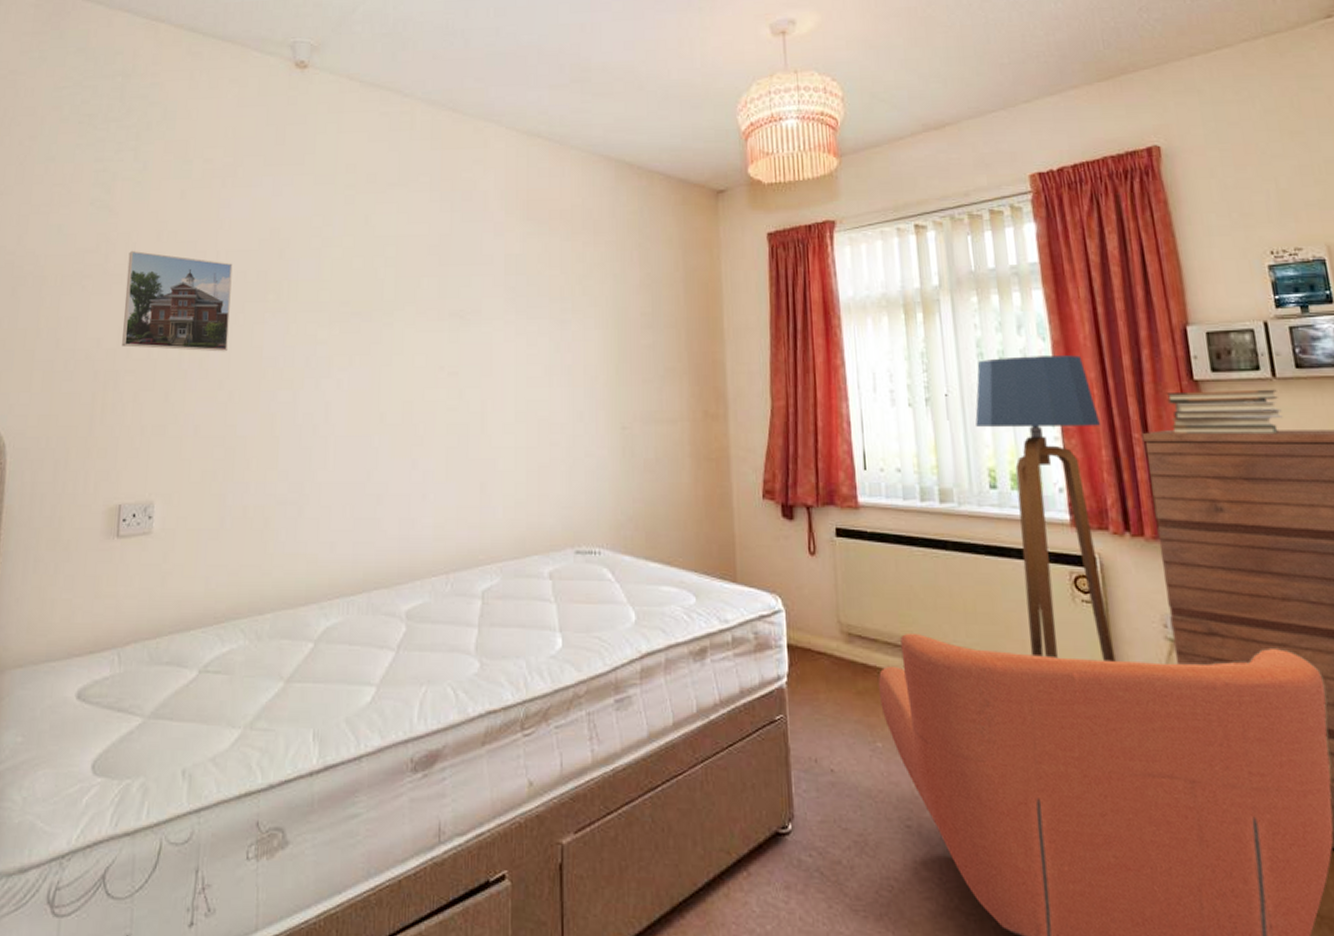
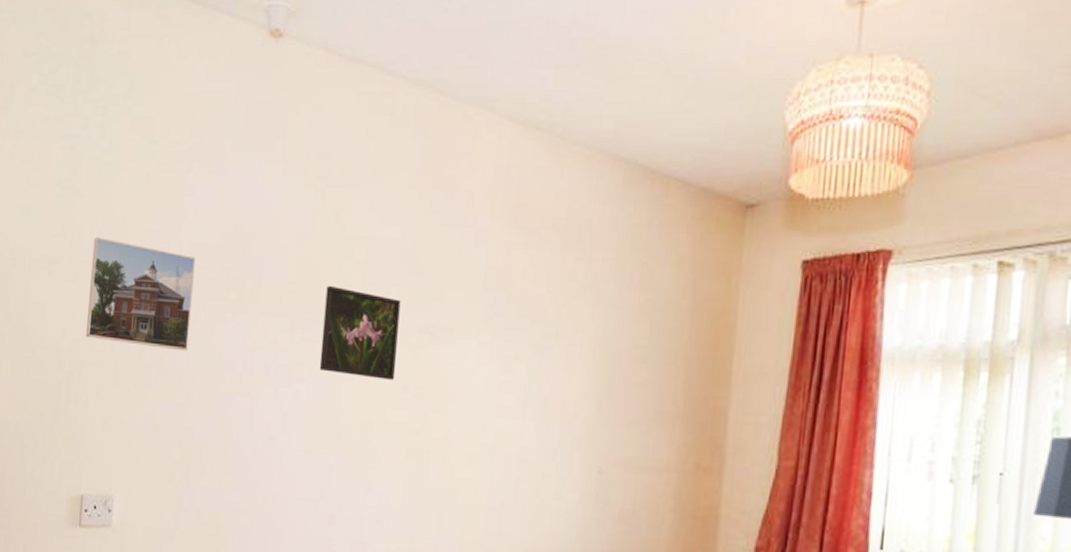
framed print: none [358,280,431,362] -> present [319,285,401,380]

